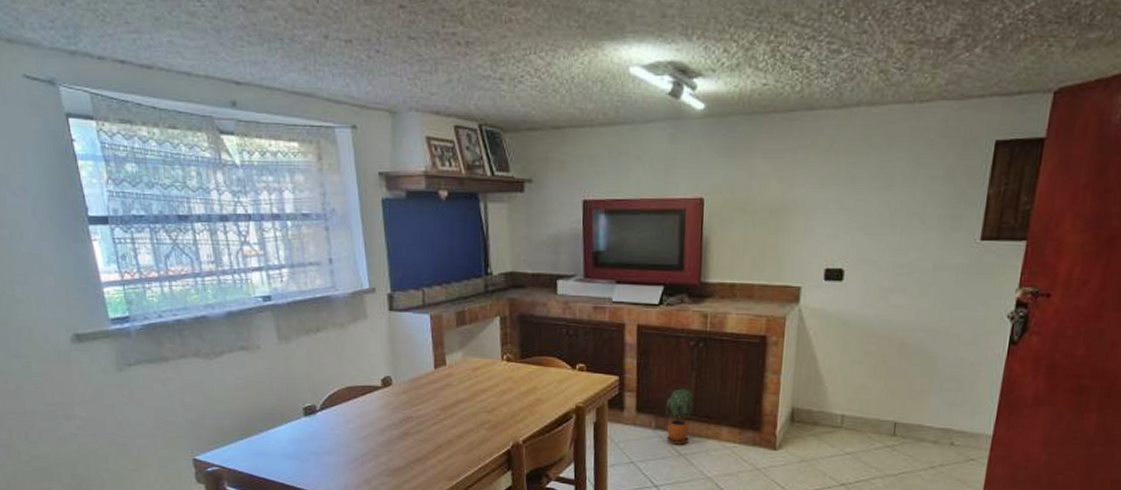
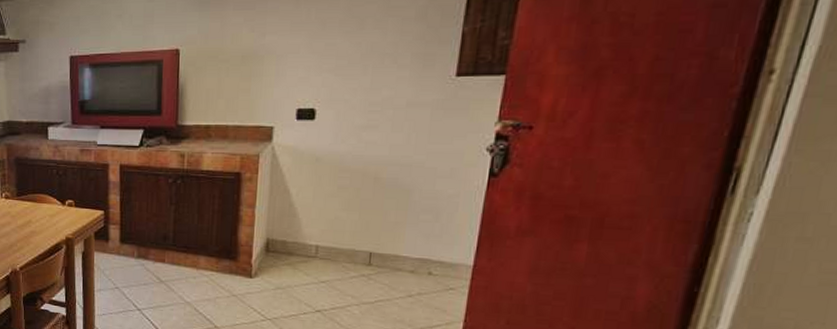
potted plant: present [665,388,693,445] -> none [146,221,172,272]

